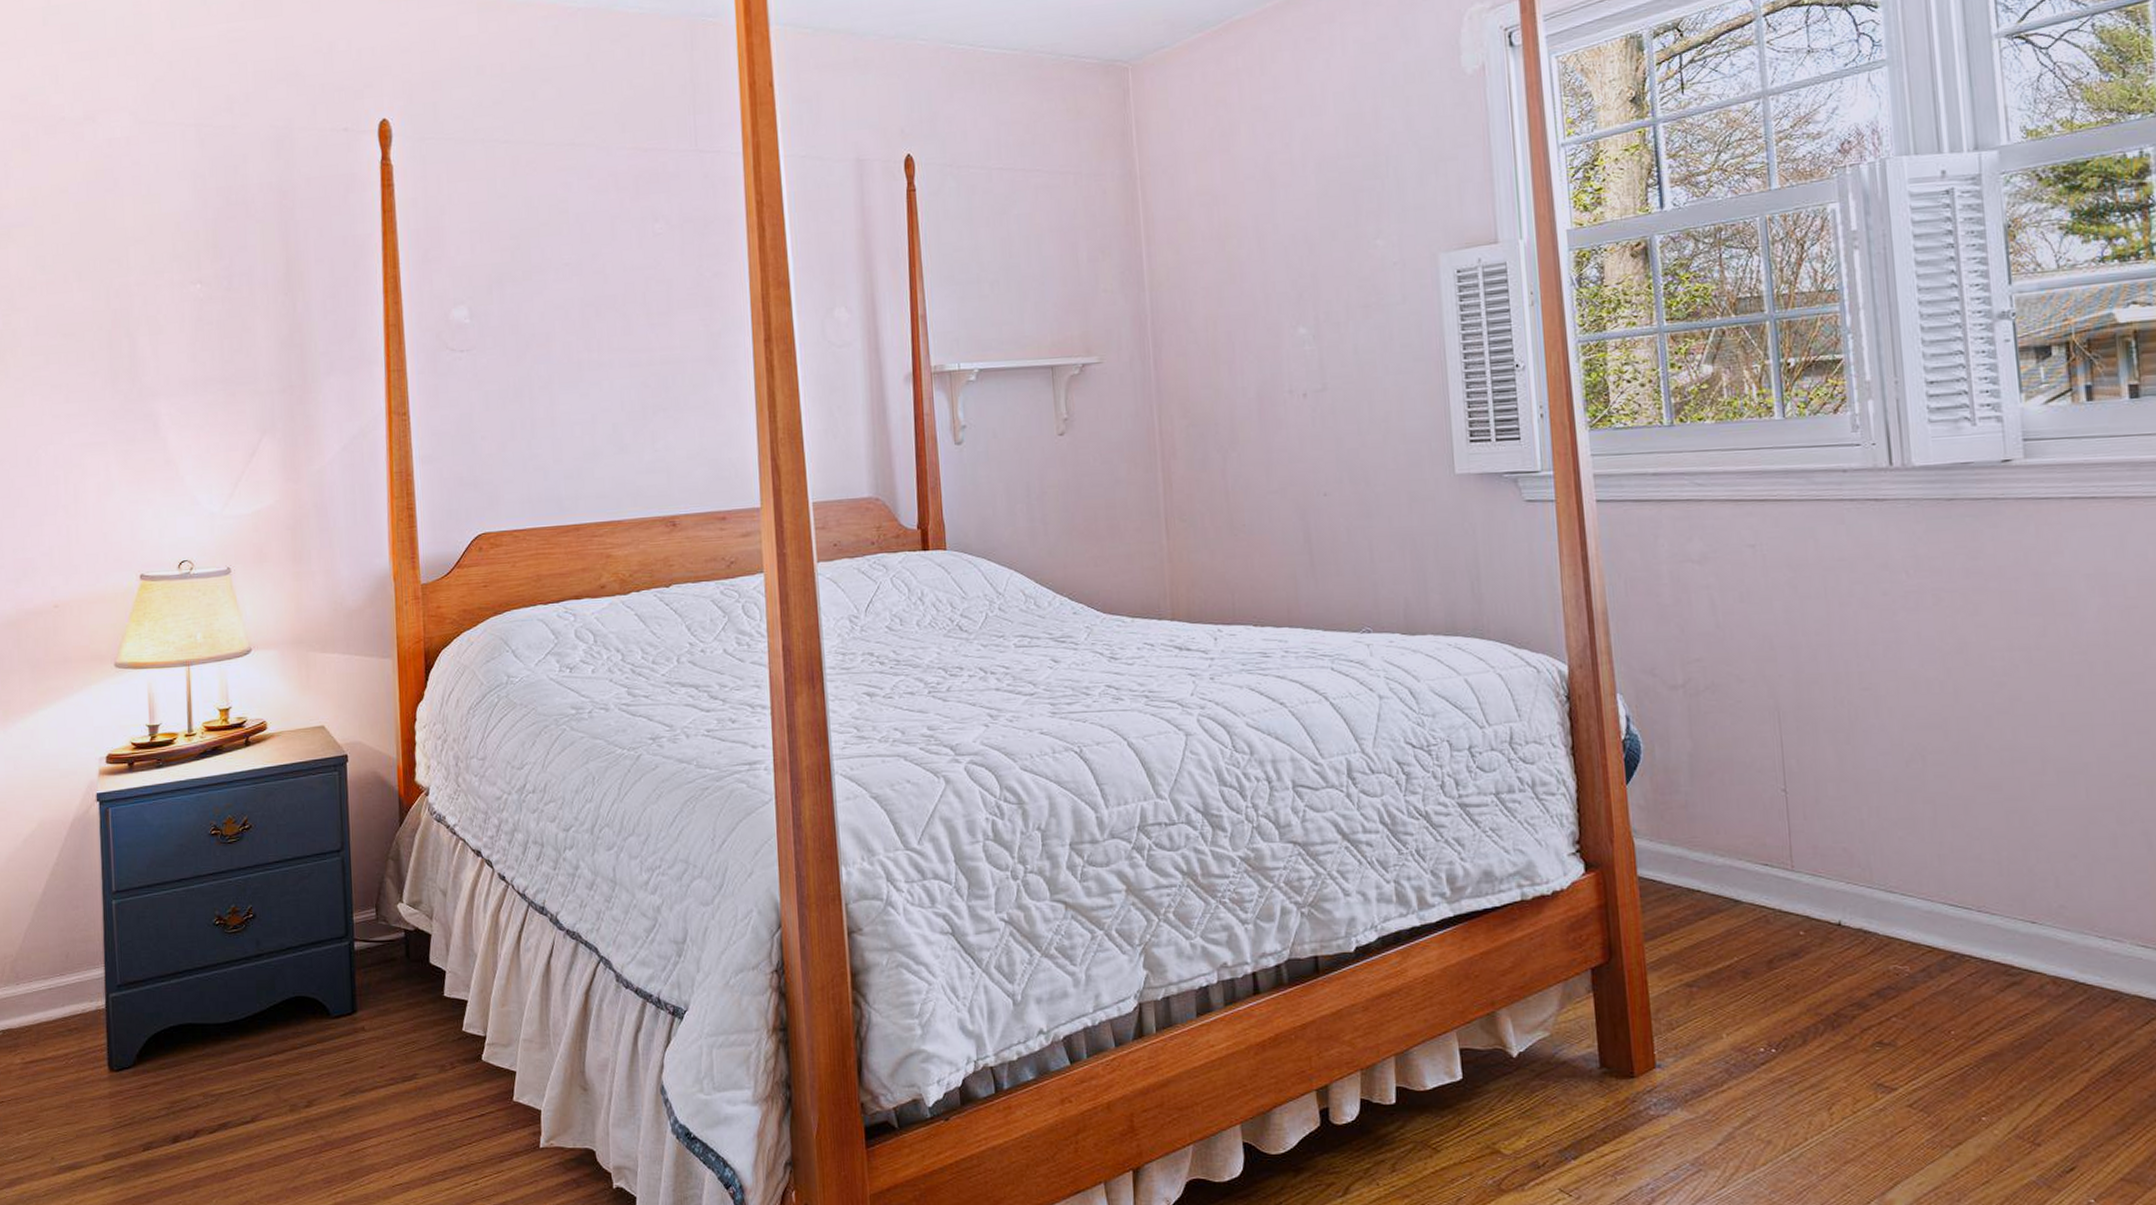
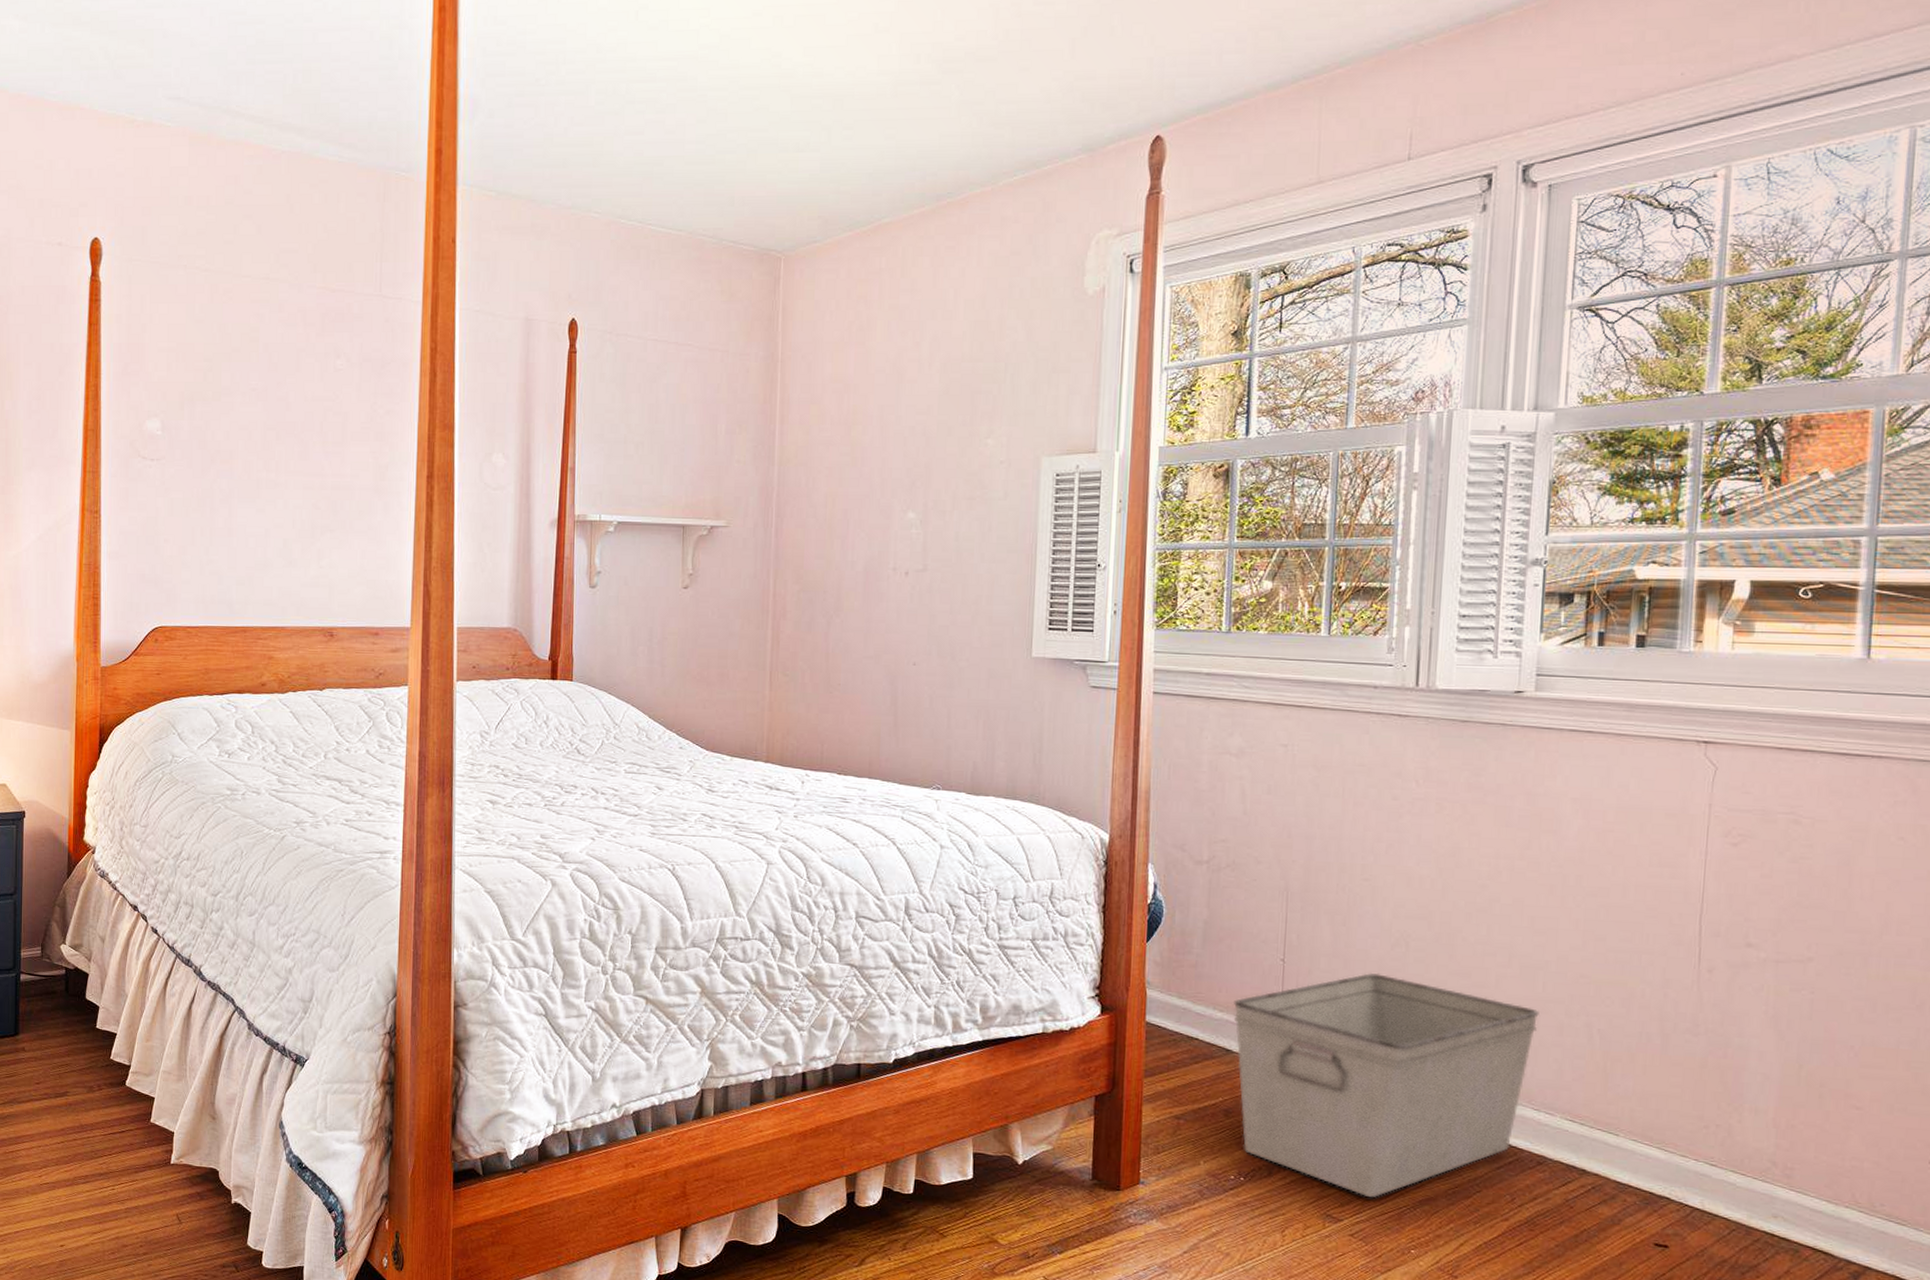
storage bin: none [1735,794,2087,1058] -> present [1233,972,1539,1197]

